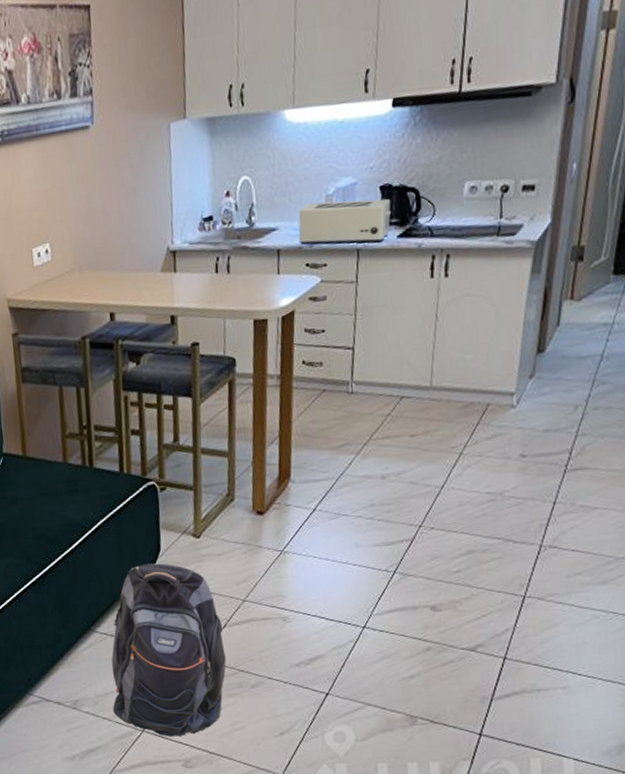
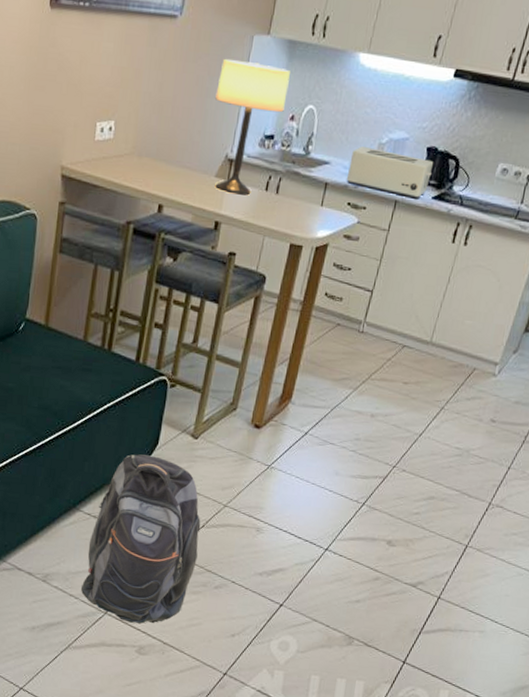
table lamp: none [143,147,217,285] -> present [215,58,290,195]

